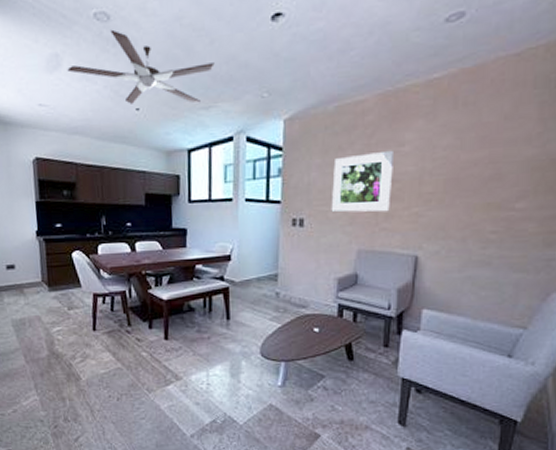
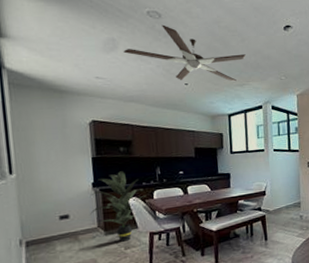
indoor plant: none [34,219,89,301] -> present [90,171,145,242]

